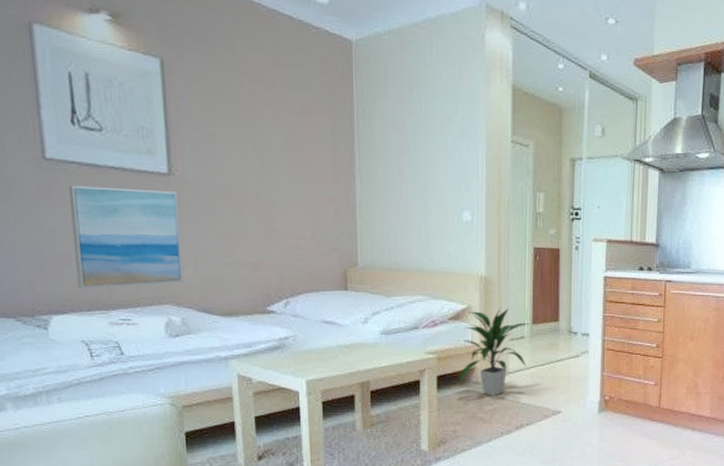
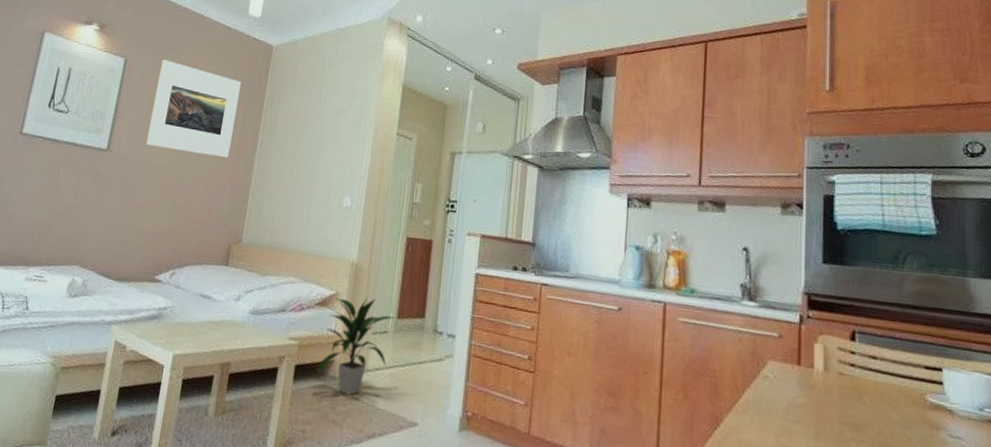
wall art: present [69,185,184,289] -> none [11,155,110,247]
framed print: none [212,59,324,177] -> present [145,59,241,158]

